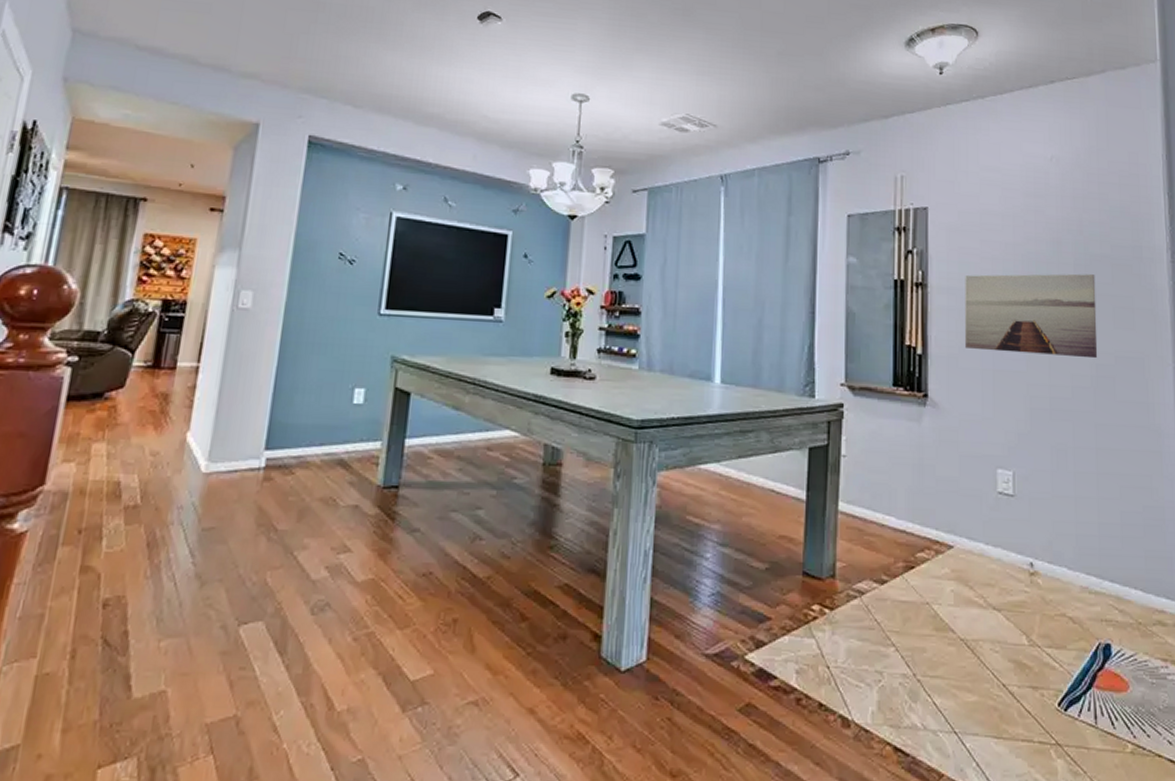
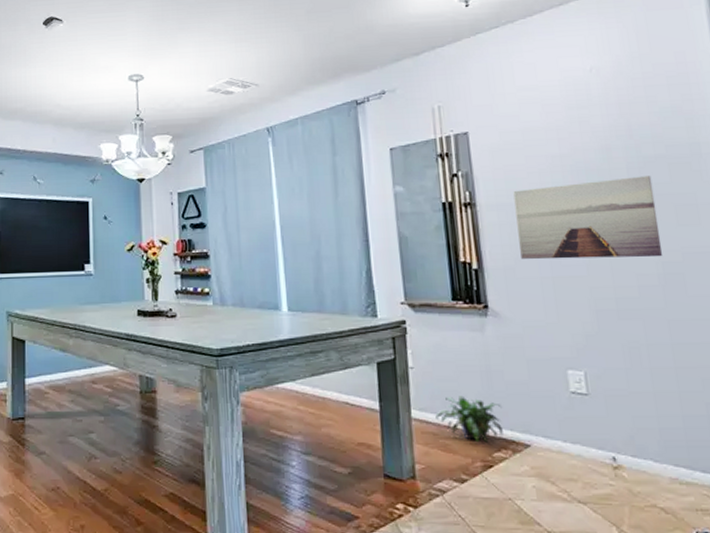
potted plant: none [863,489,930,542] -> present [435,395,503,443]

